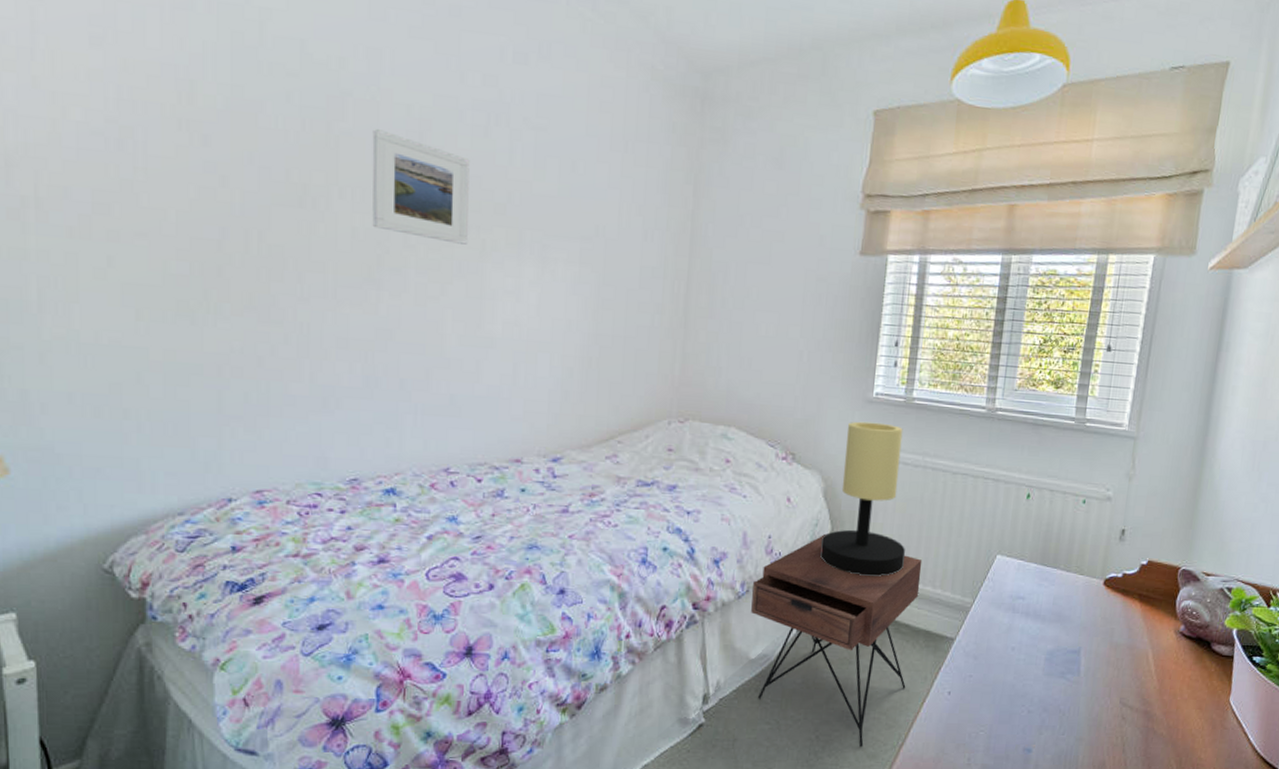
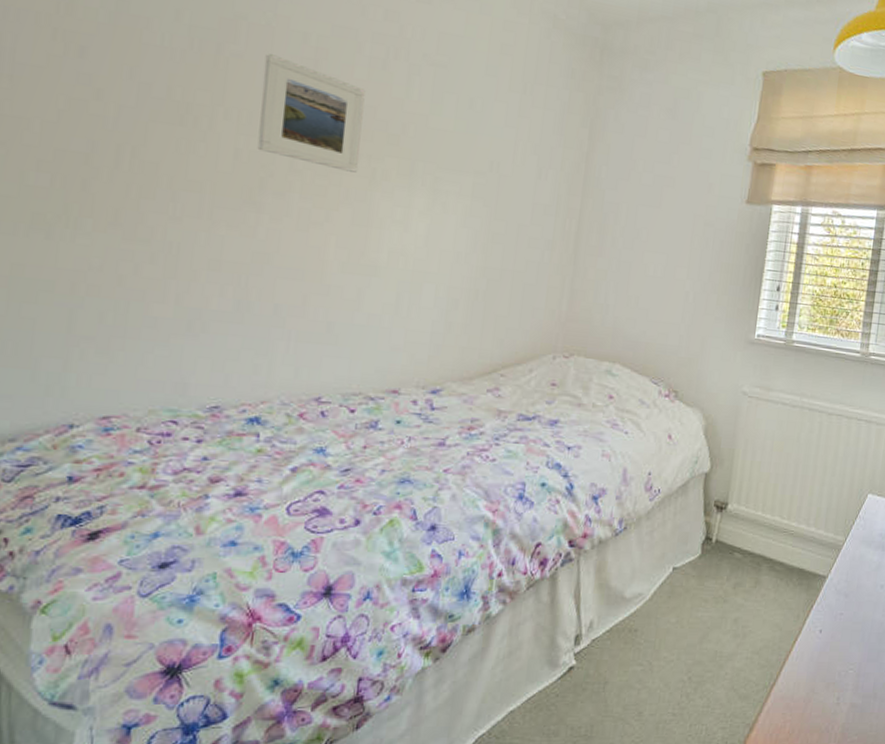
nightstand: present [751,533,923,746] -> none [628,471,798,687]
table lamp: present [820,421,905,576] -> none [699,361,783,514]

